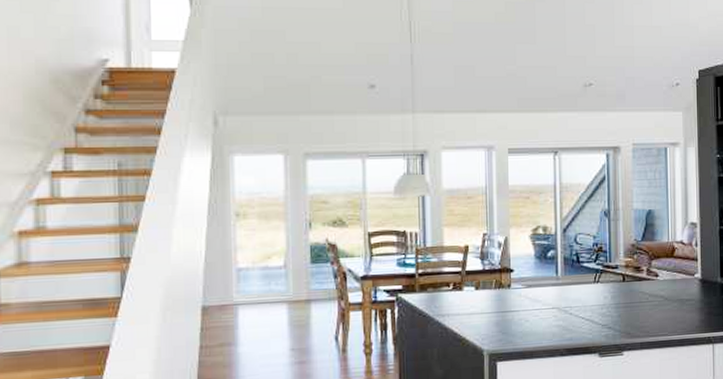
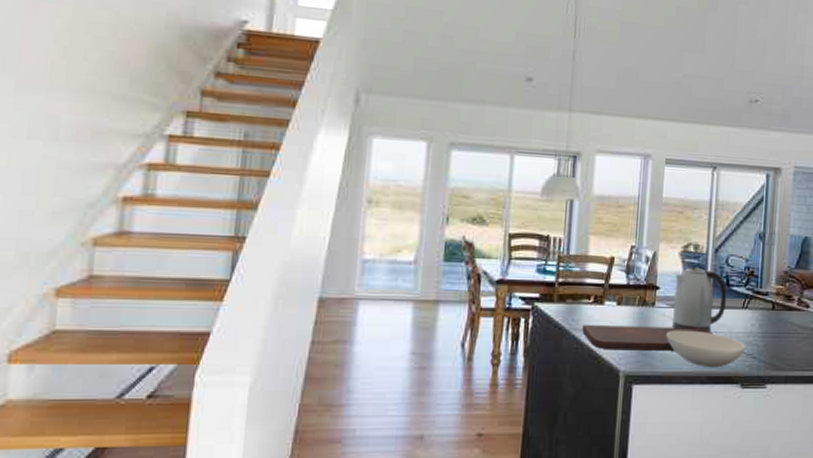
cutting board: none [445,304,568,332] -> present [582,324,713,351]
bowl: none [524,307,600,341] -> present [666,330,746,368]
kettle: none [528,248,579,307] -> present [672,267,727,332]

